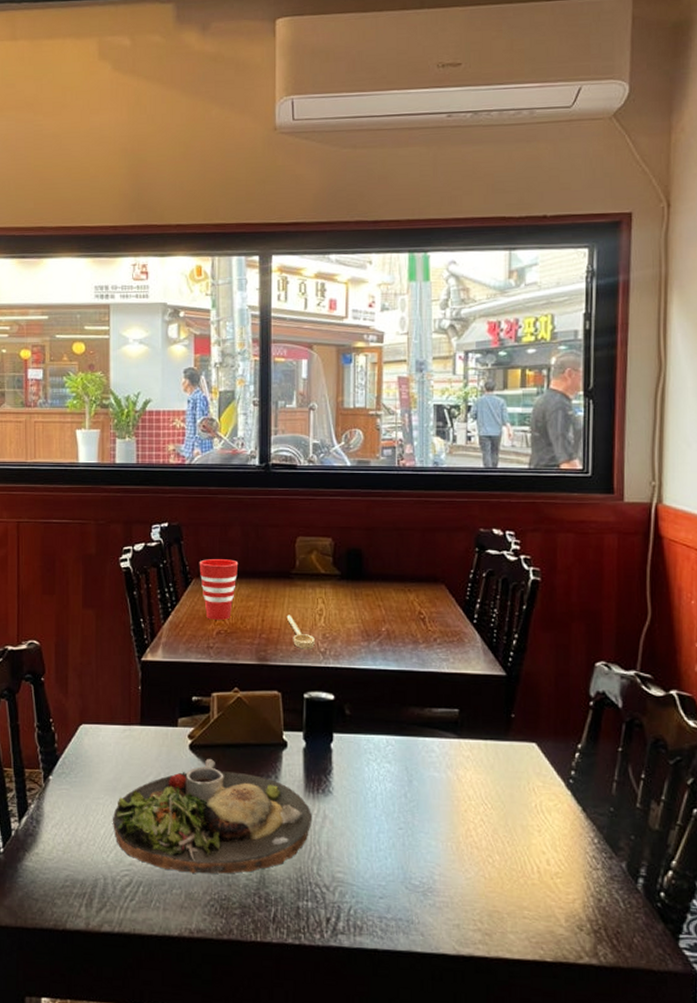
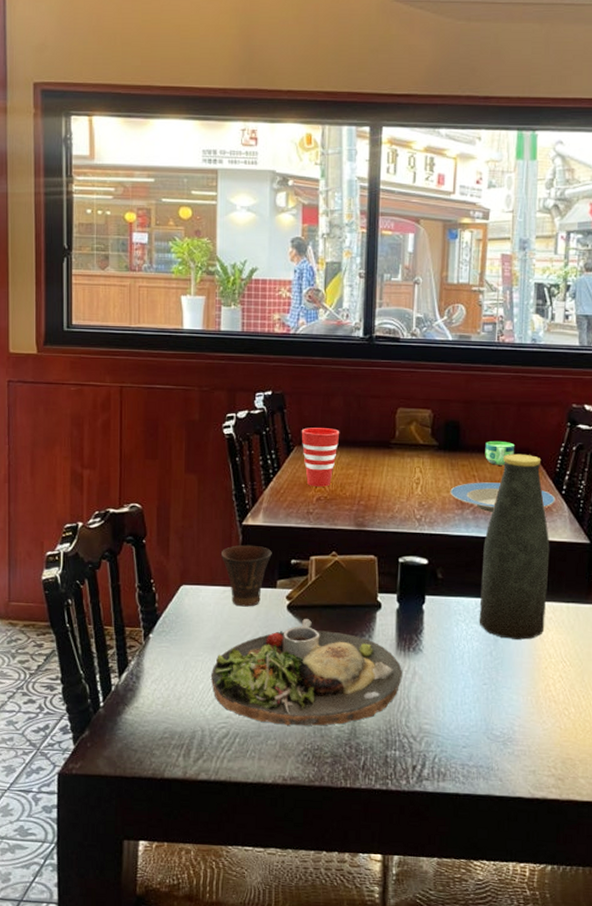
cup: none [121,681,172,747] -> present [222,544,272,607]
spoon: present [286,614,315,650] -> none [384,483,411,516]
plate: none [355,612,467,644] -> present [450,482,555,512]
cup: none [390,568,420,594] -> present [485,440,514,465]
bottle: none [391,581,464,780] -> present [479,453,550,640]

